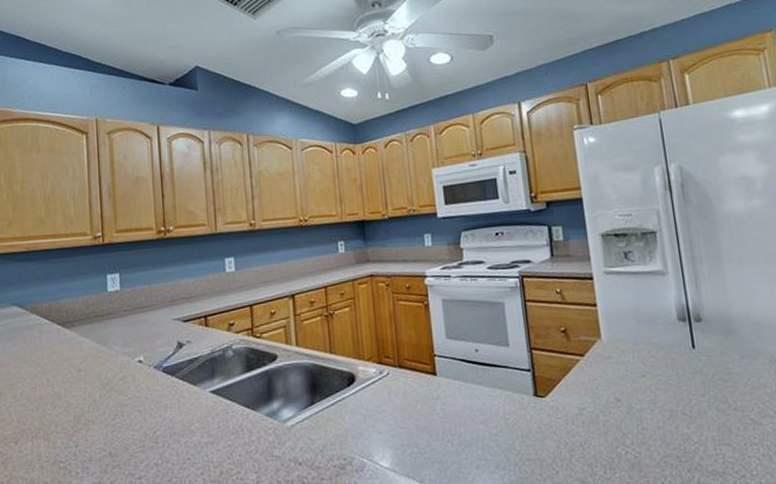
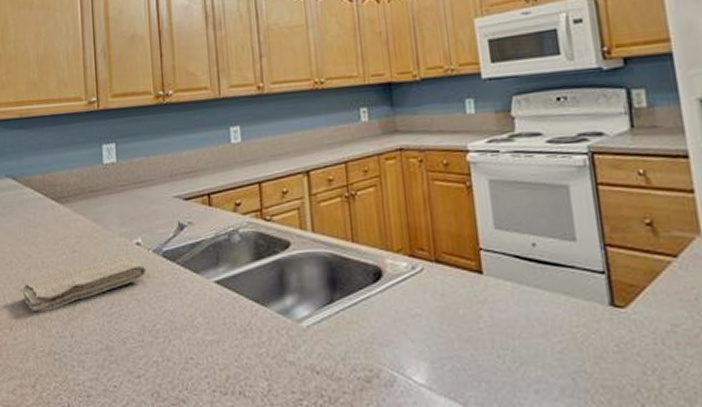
washcloth: none [25,373,148,427] -> present [19,256,146,313]

